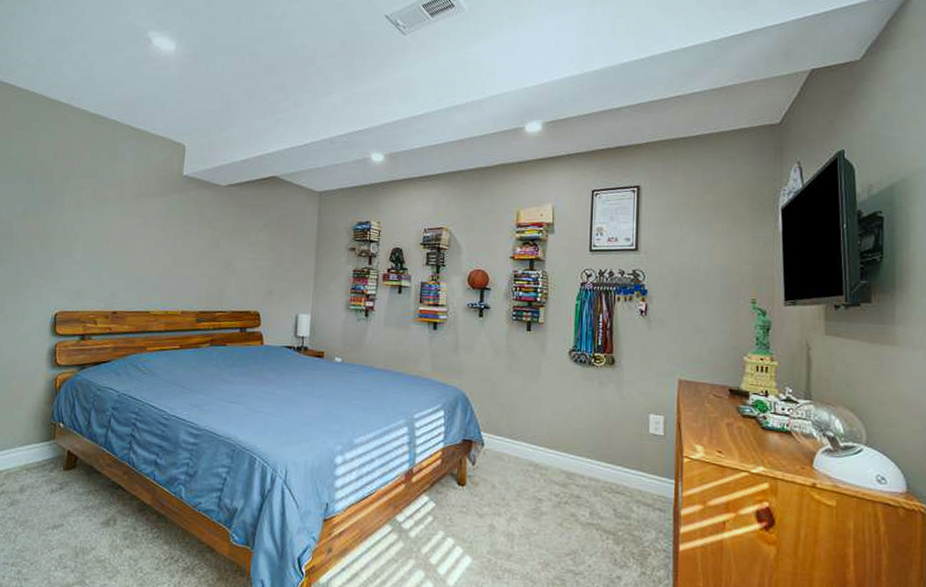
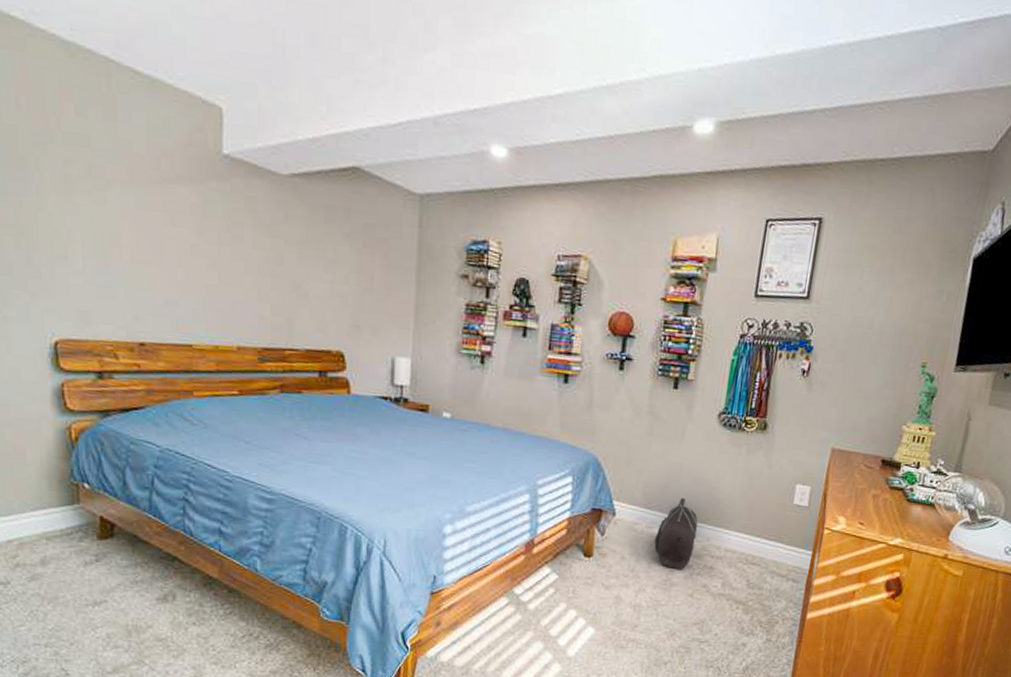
duffel bag: none [522,428,561,498] -> present [654,497,698,569]

